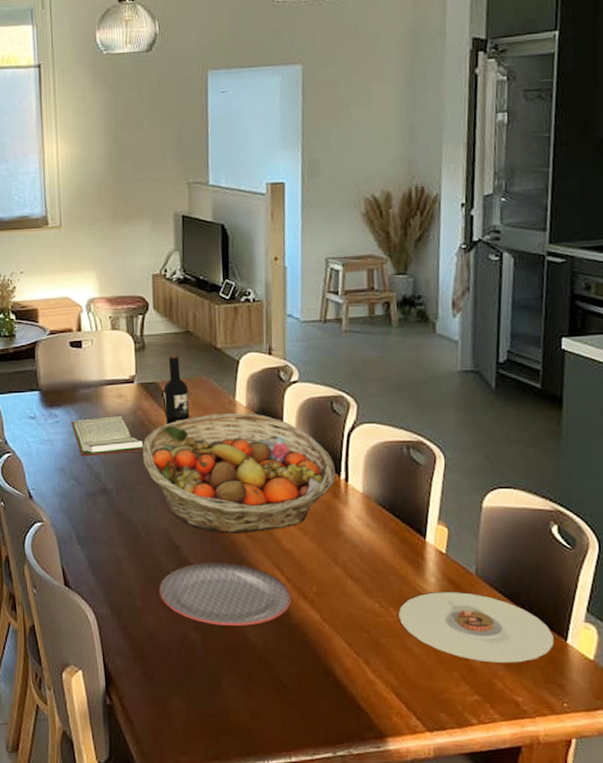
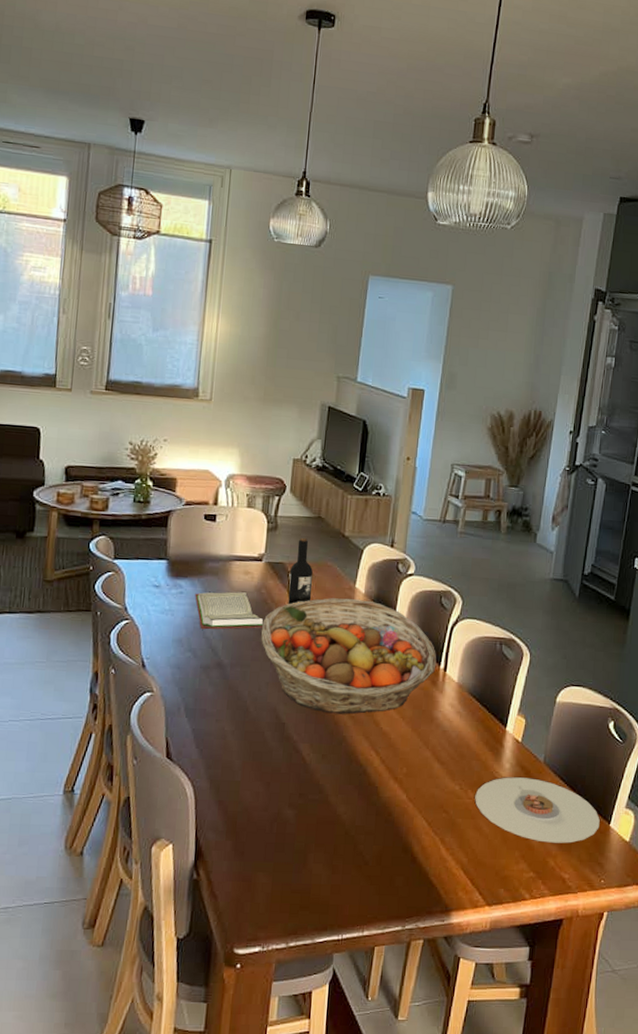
plate: present [158,563,292,626] -> none [259,741,383,803]

